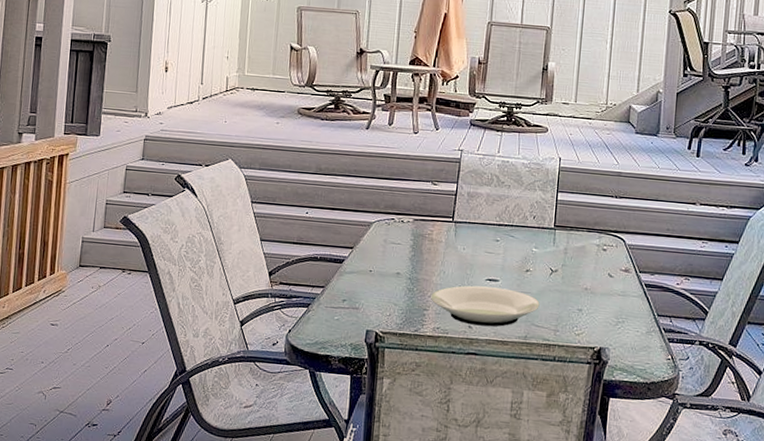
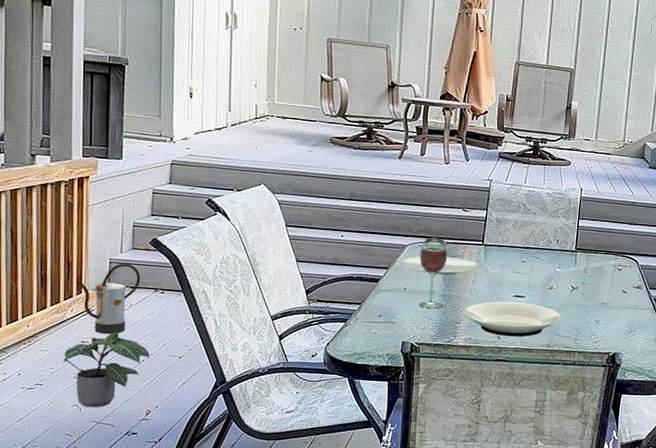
potted plant: none [32,313,114,396] -> present [63,331,150,408]
watering can: none [51,242,110,317] -> present [77,263,141,334]
plate: none [367,234,449,255] -> present [401,256,479,275]
wineglass: none [384,213,416,293] -> present [419,237,448,309]

